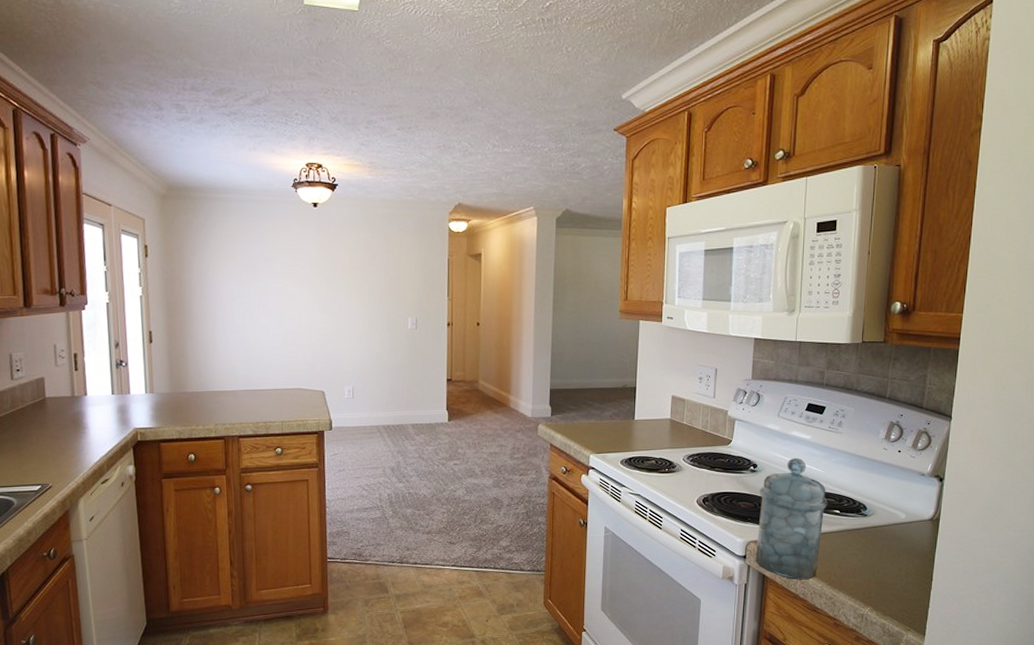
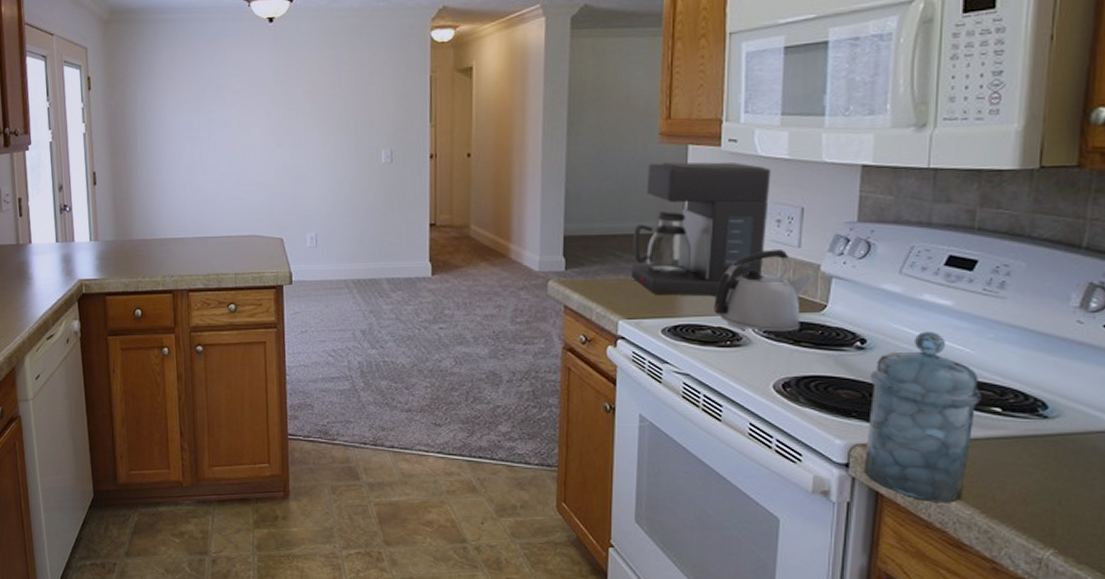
coffee maker: none [600,333,696,436] -> present [632,162,771,297]
kettle: none [657,399,724,461] -> present [714,248,815,333]

